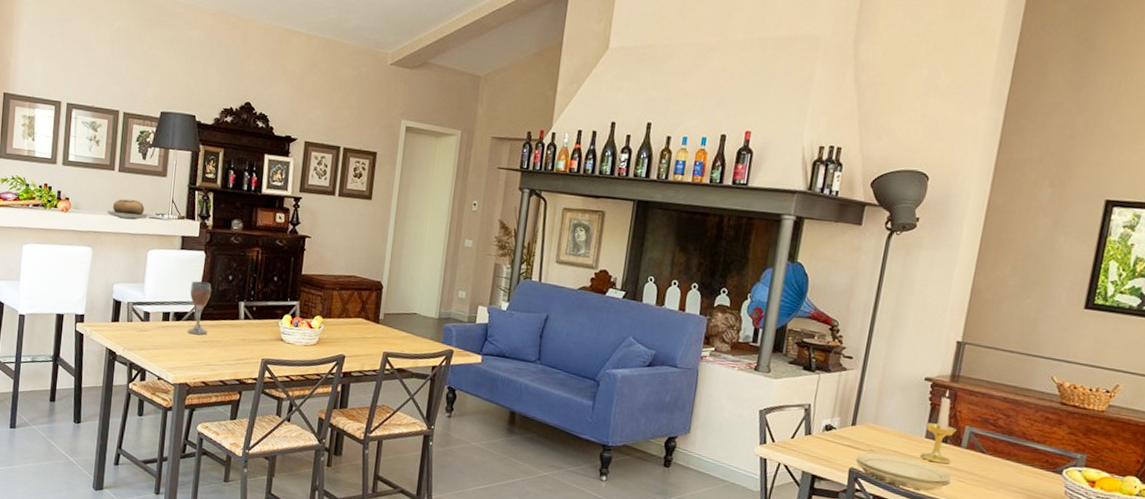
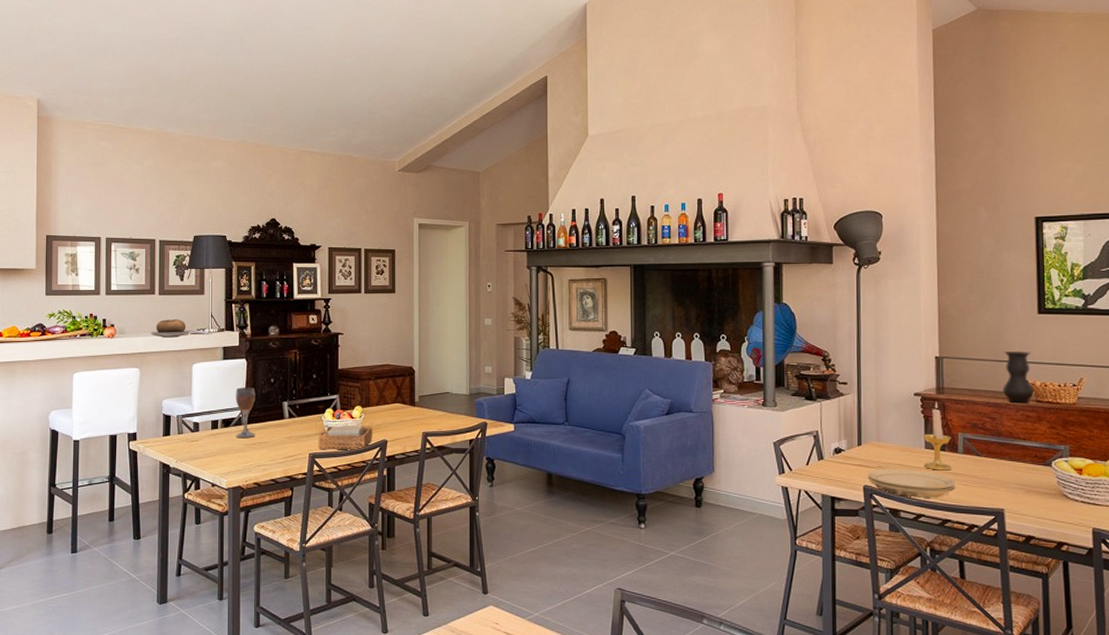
napkin holder: none [271,333,332,363] -> present [318,425,373,450]
vase: none [1025,345,1067,405] -> present [1003,352,1034,404]

